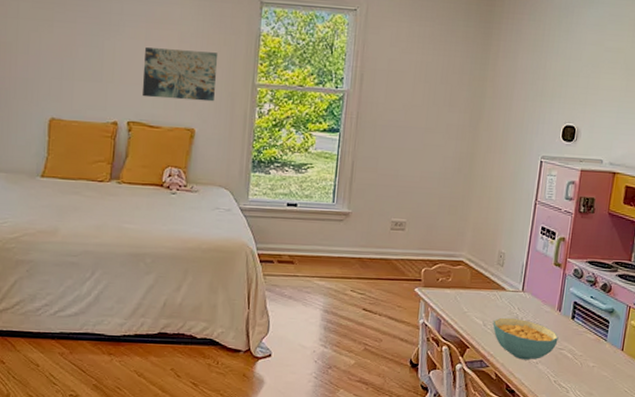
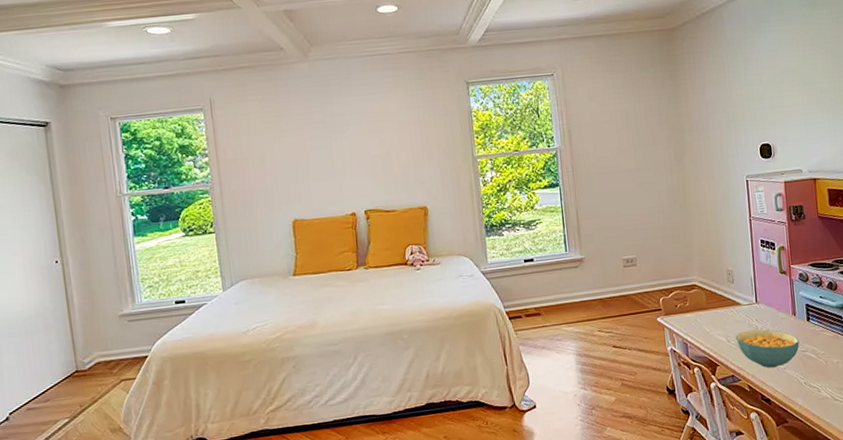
wall art: present [141,48,218,102] -> none [370,134,440,186]

